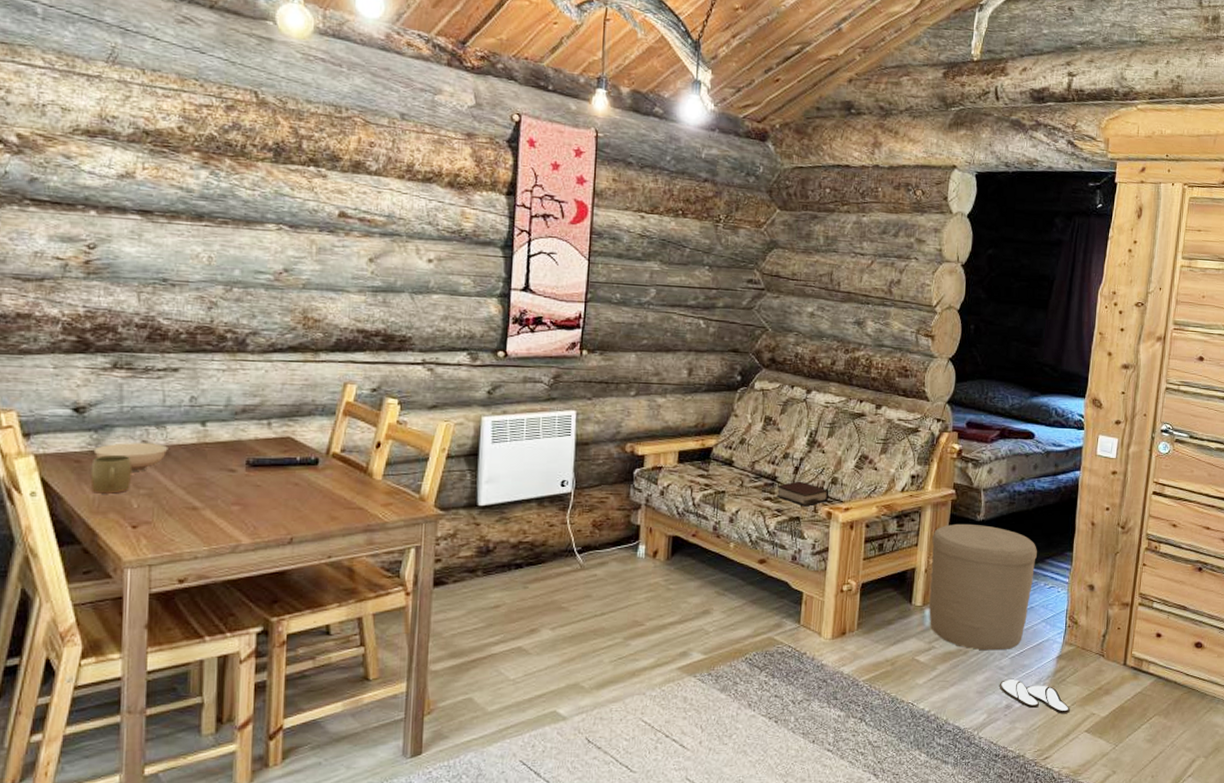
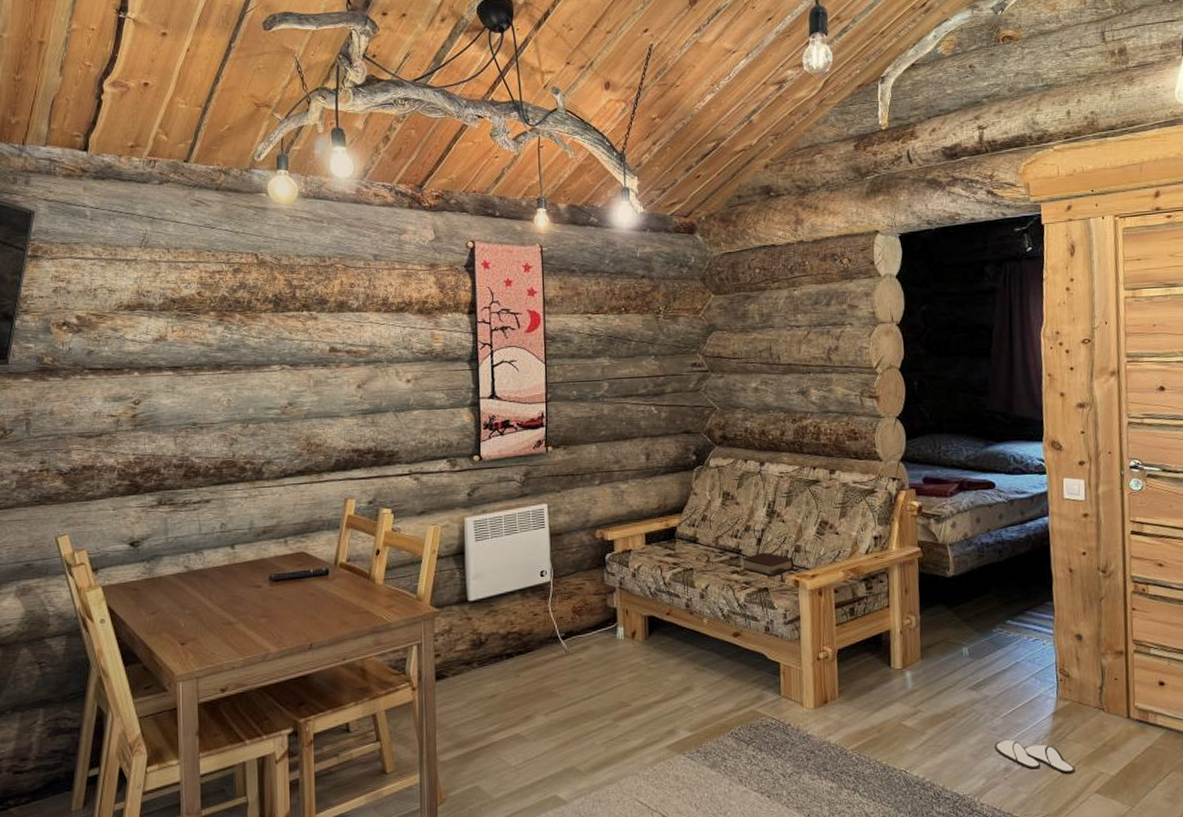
mug: present [90,454,133,494] -> none [146,580,179,616]
bowl: present [93,443,168,471] -> none [147,568,206,594]
basket: present [928,523,1037,651] -> none [903,580,1015,712]

